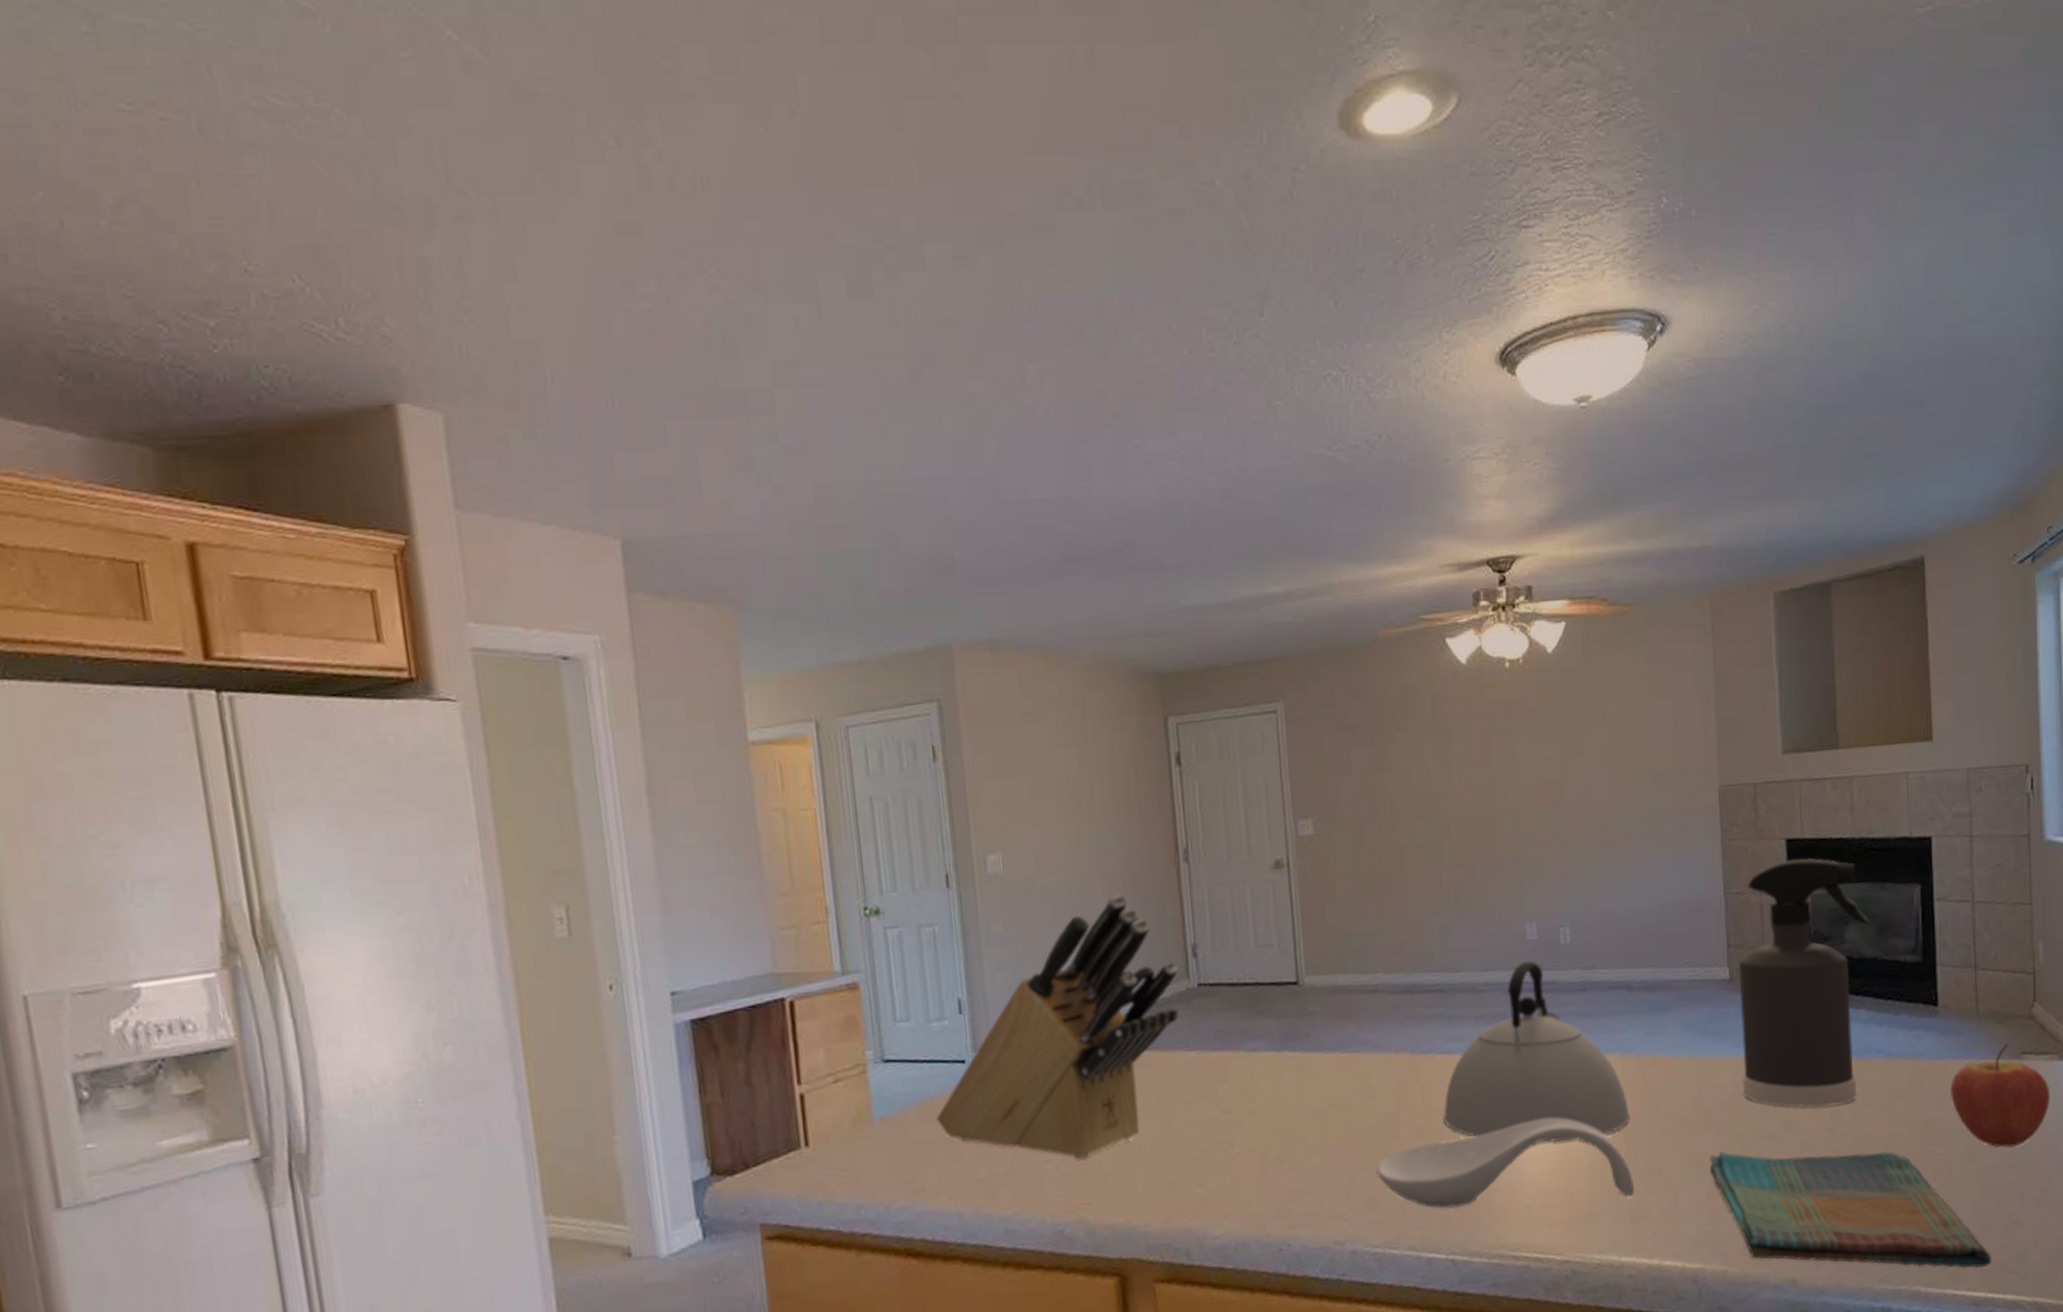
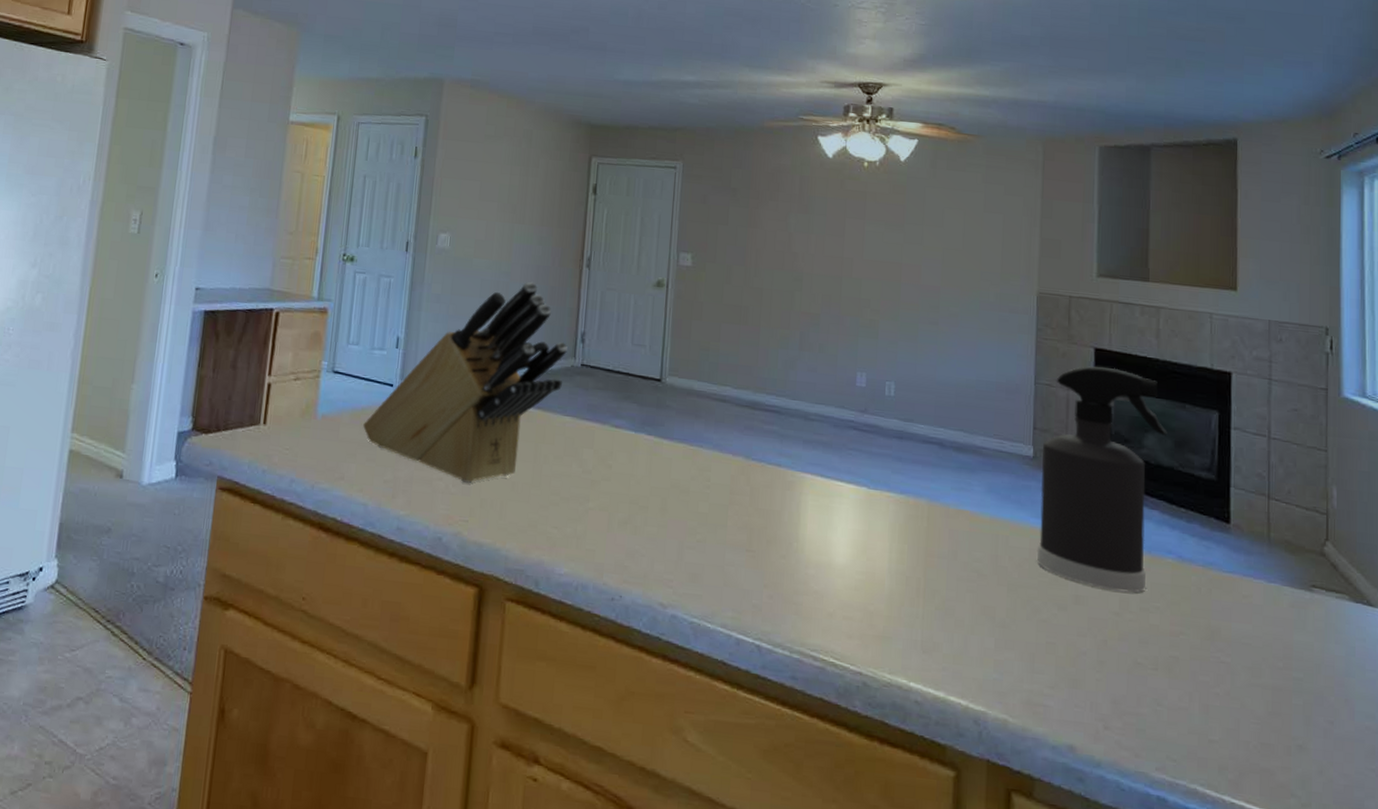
spoon rest: present [1376,1117,1635,1209] -> none [703,537,929,629]
kettle: present [1444,960,1630,1143] -> none [766,403,931,568]
dish towel: present [1709,1151,1992,1268] -> none [999,608,1273,784]
fruit: present [1950,1043,2051,1148] -> none [1238,573,1340,674]

